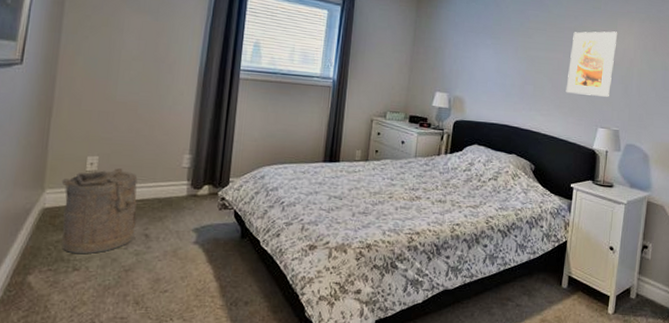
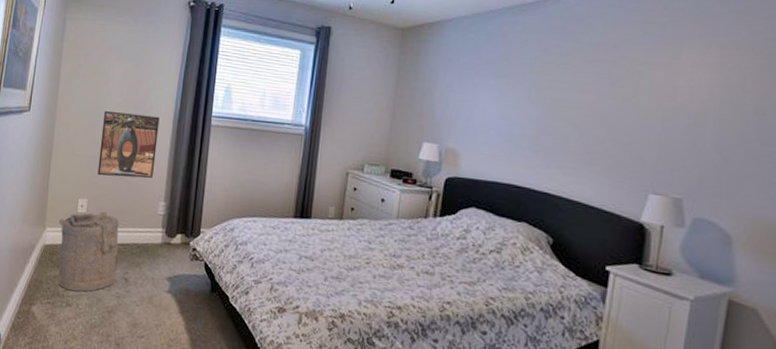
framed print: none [110,63,184,132] -> present [97,110,160,179]
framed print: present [566,31,618,97] -> none [600,63,683,153]

